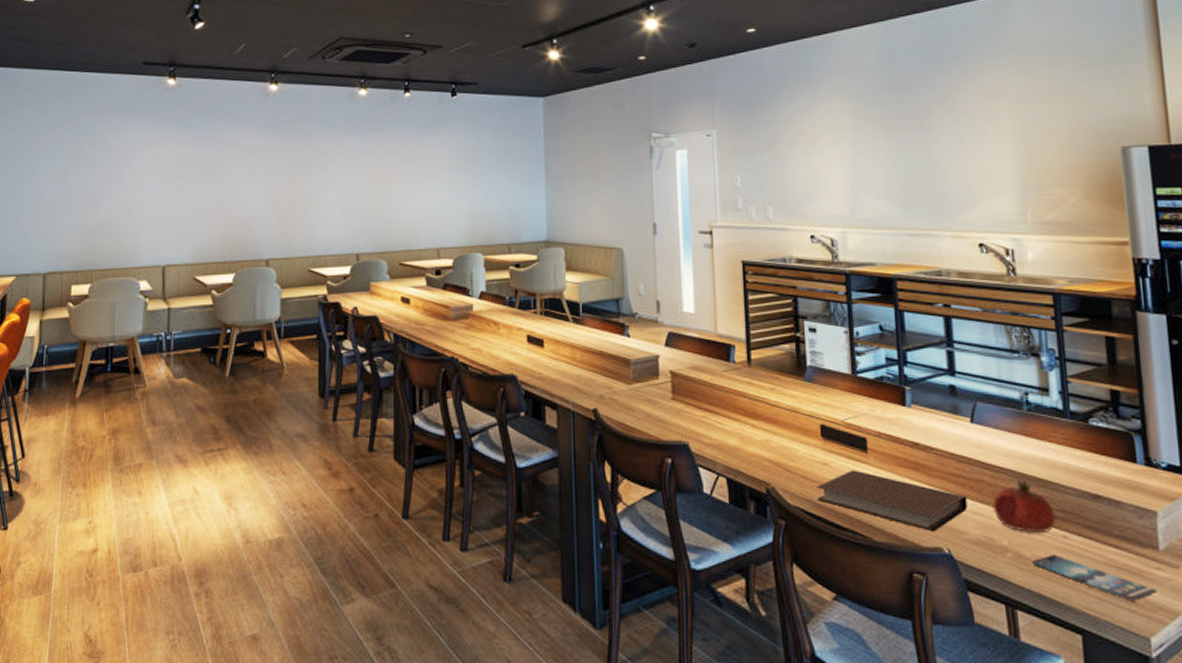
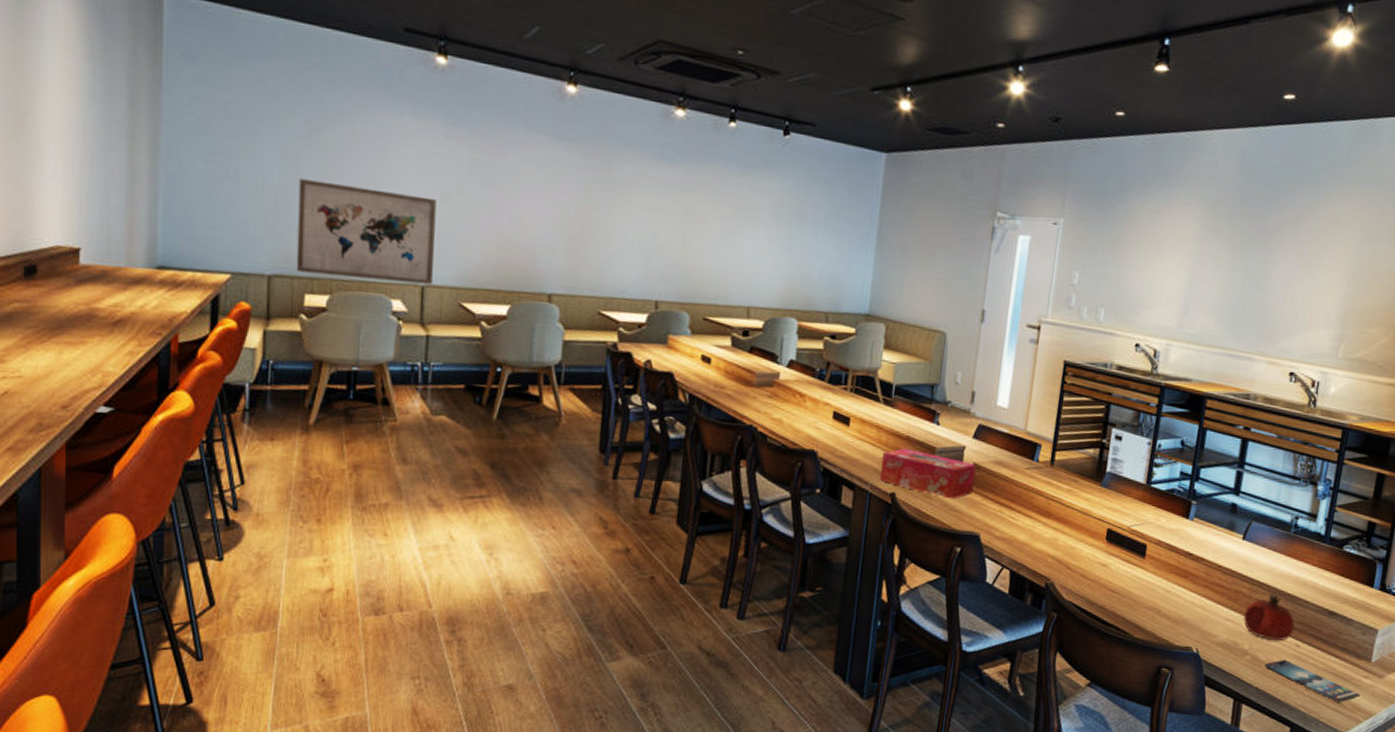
wall art: none [64,191,172,268] -> present [296,178,436,285]
tissue box: none [580,363,674,410] -> present [880,448,976,500]
notebook: present [817,470,967,532] -> none [1090,572,1223,633]

